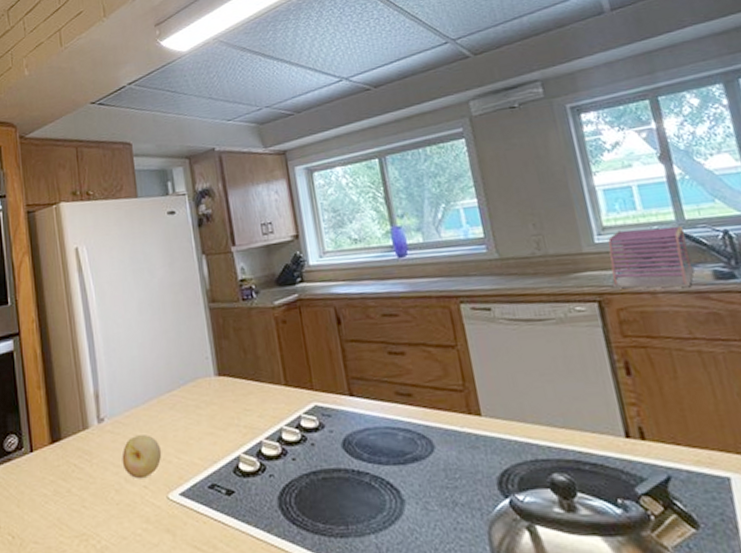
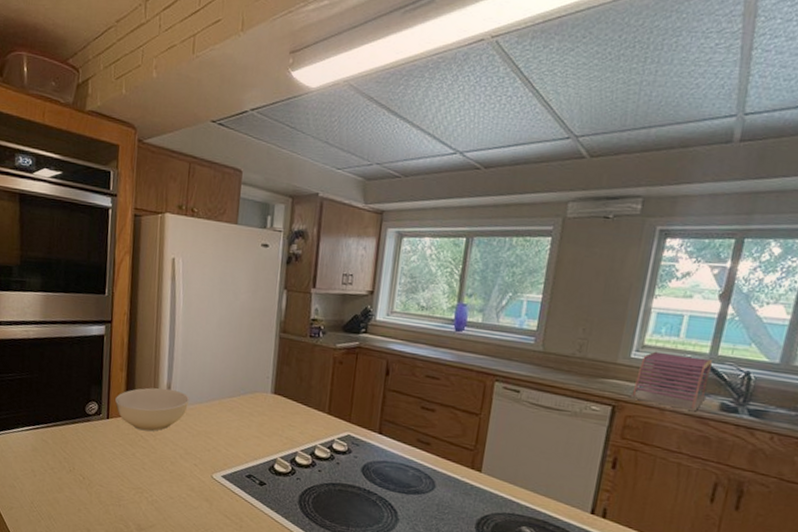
bowl: none [37,397,124,458] -> present [115,387,190,431]
fruit: present [121,434,162,479] -> none [180,425,215,459]

